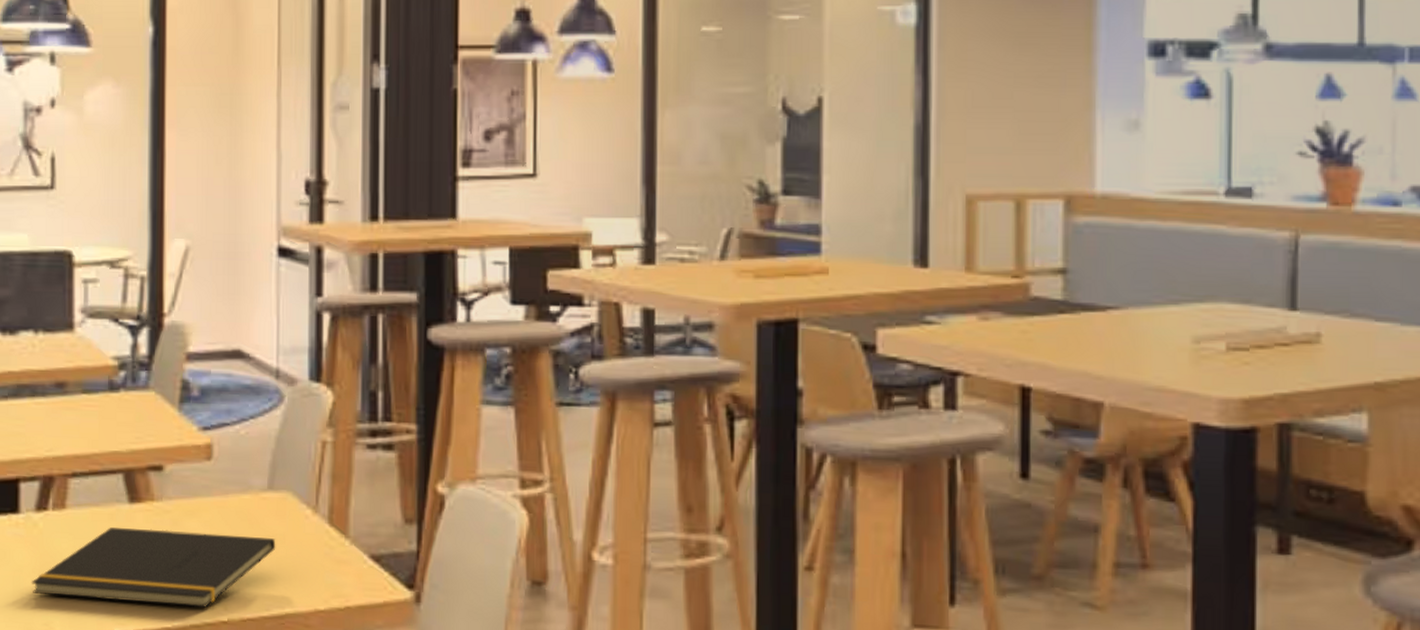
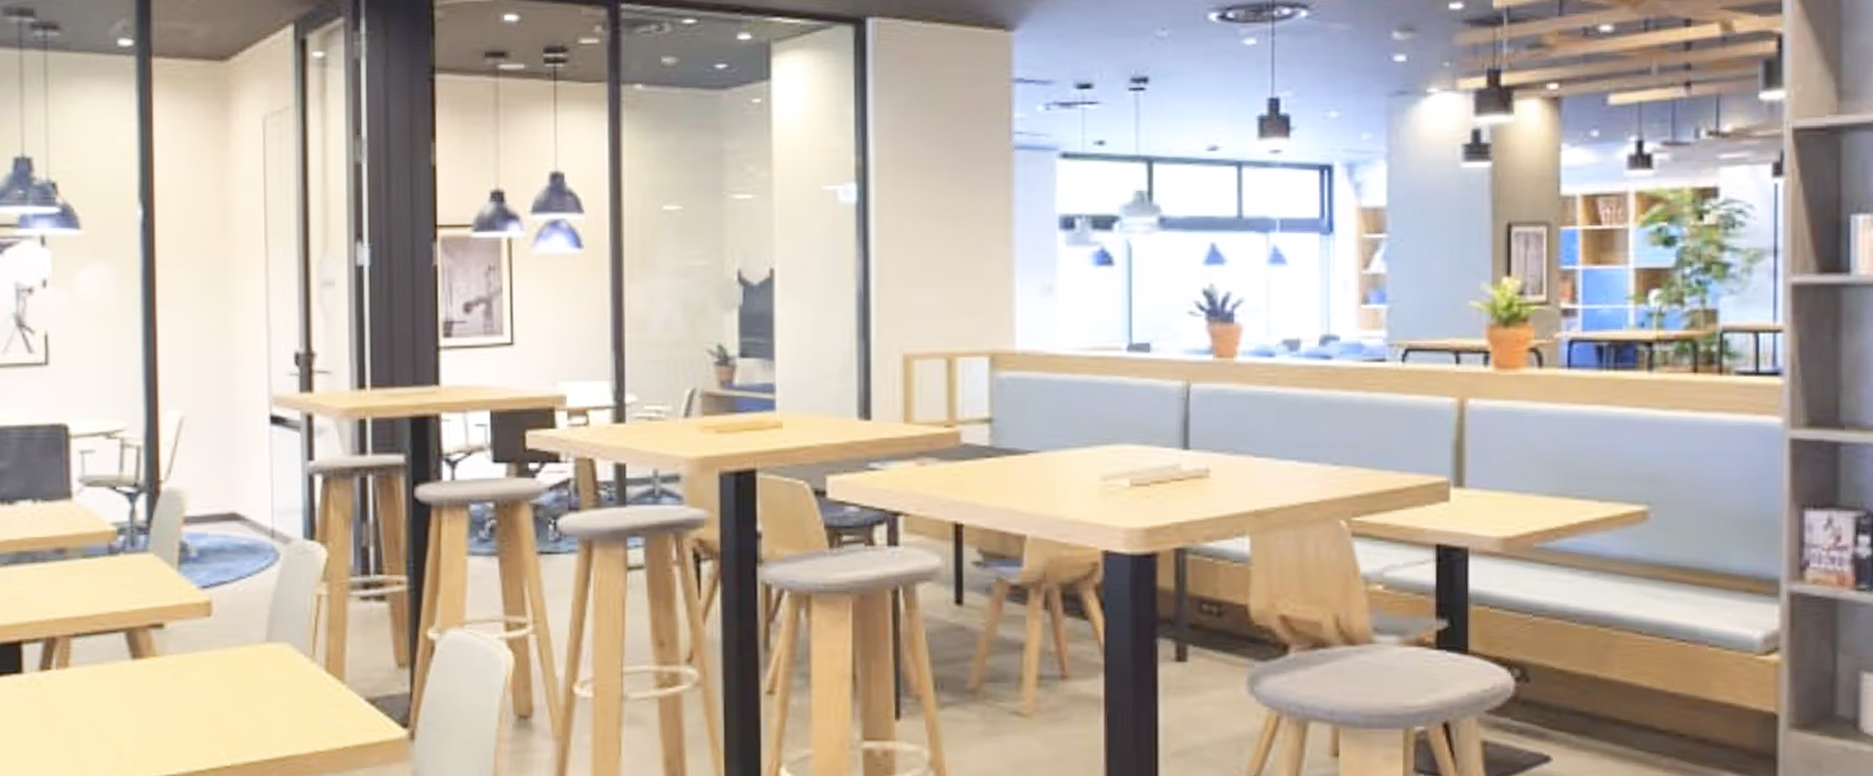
notepad: present [32,527,276,609] -> none [37,683,276,755]

